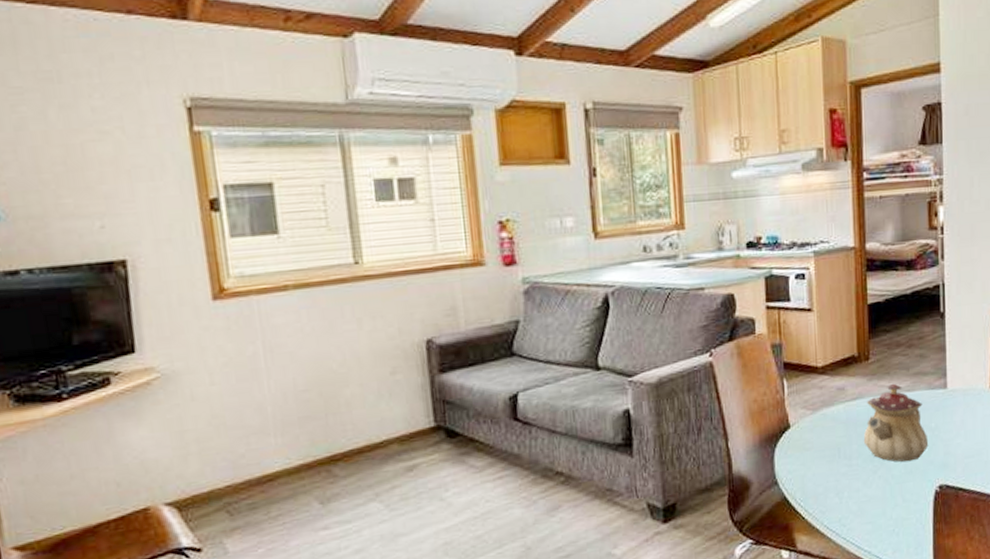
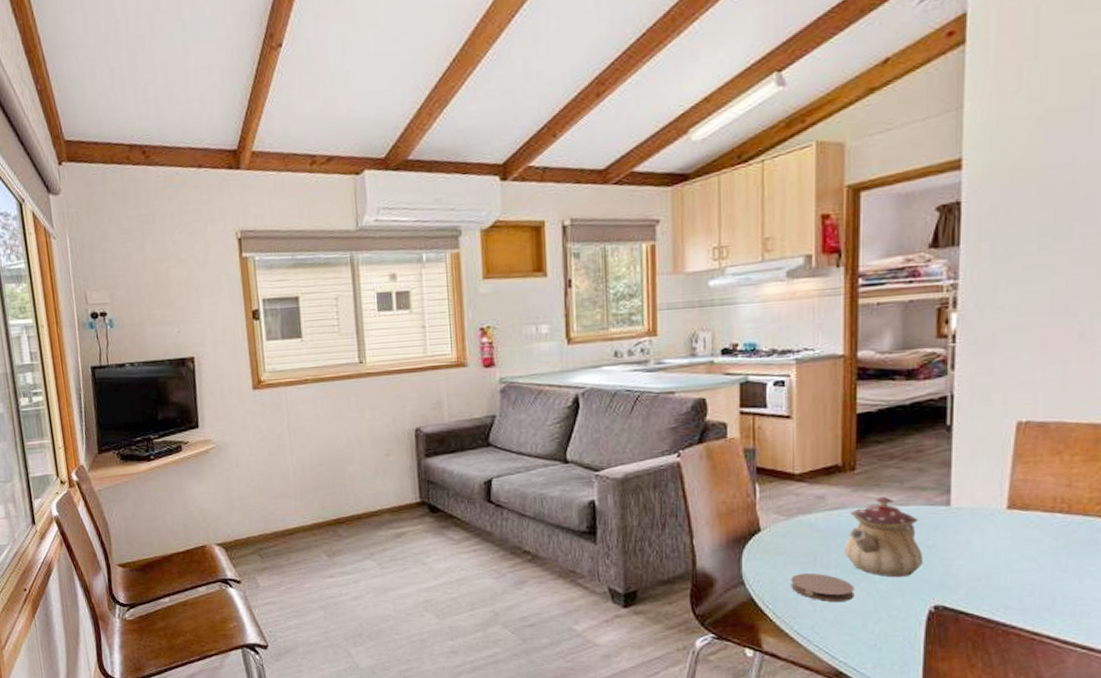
coaster: none [819,465,874,493] -> present [791,572,855,602]

